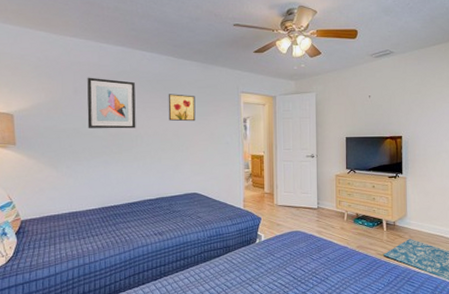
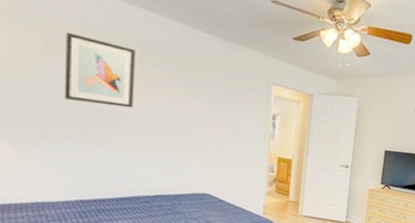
wall art: present [168,94,196,122] -> none [178,72,215,110]

